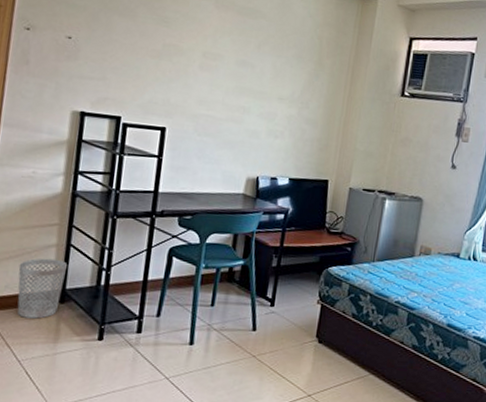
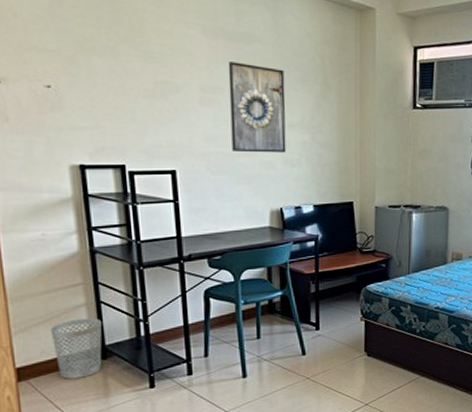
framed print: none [221,33,283,124] -> present [228,62,287,153]

